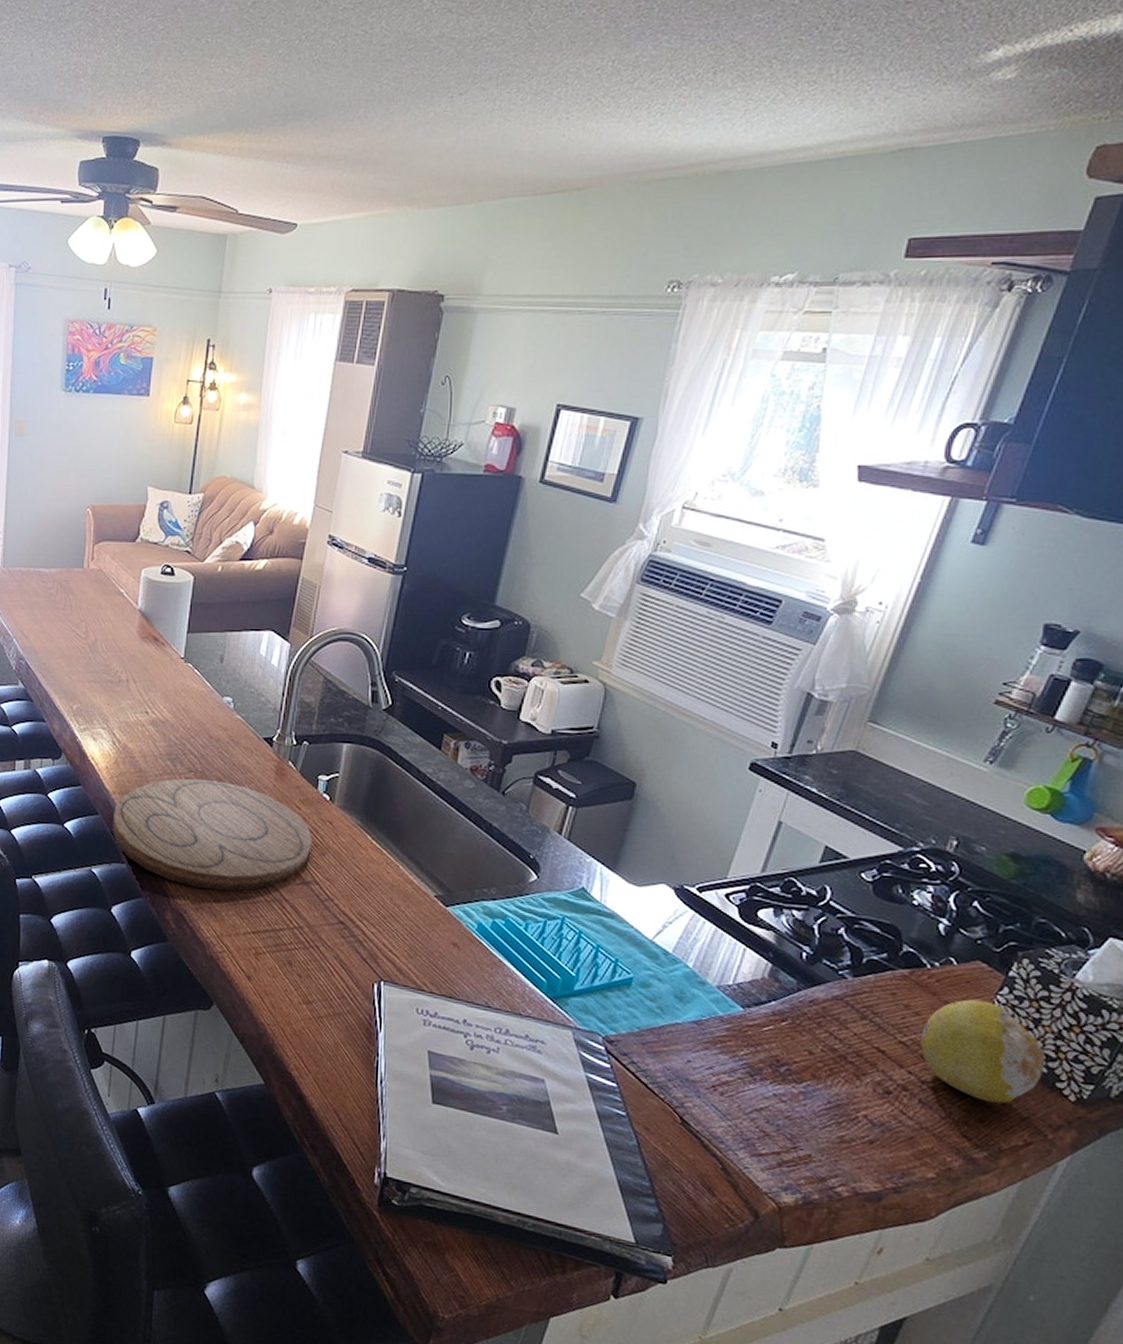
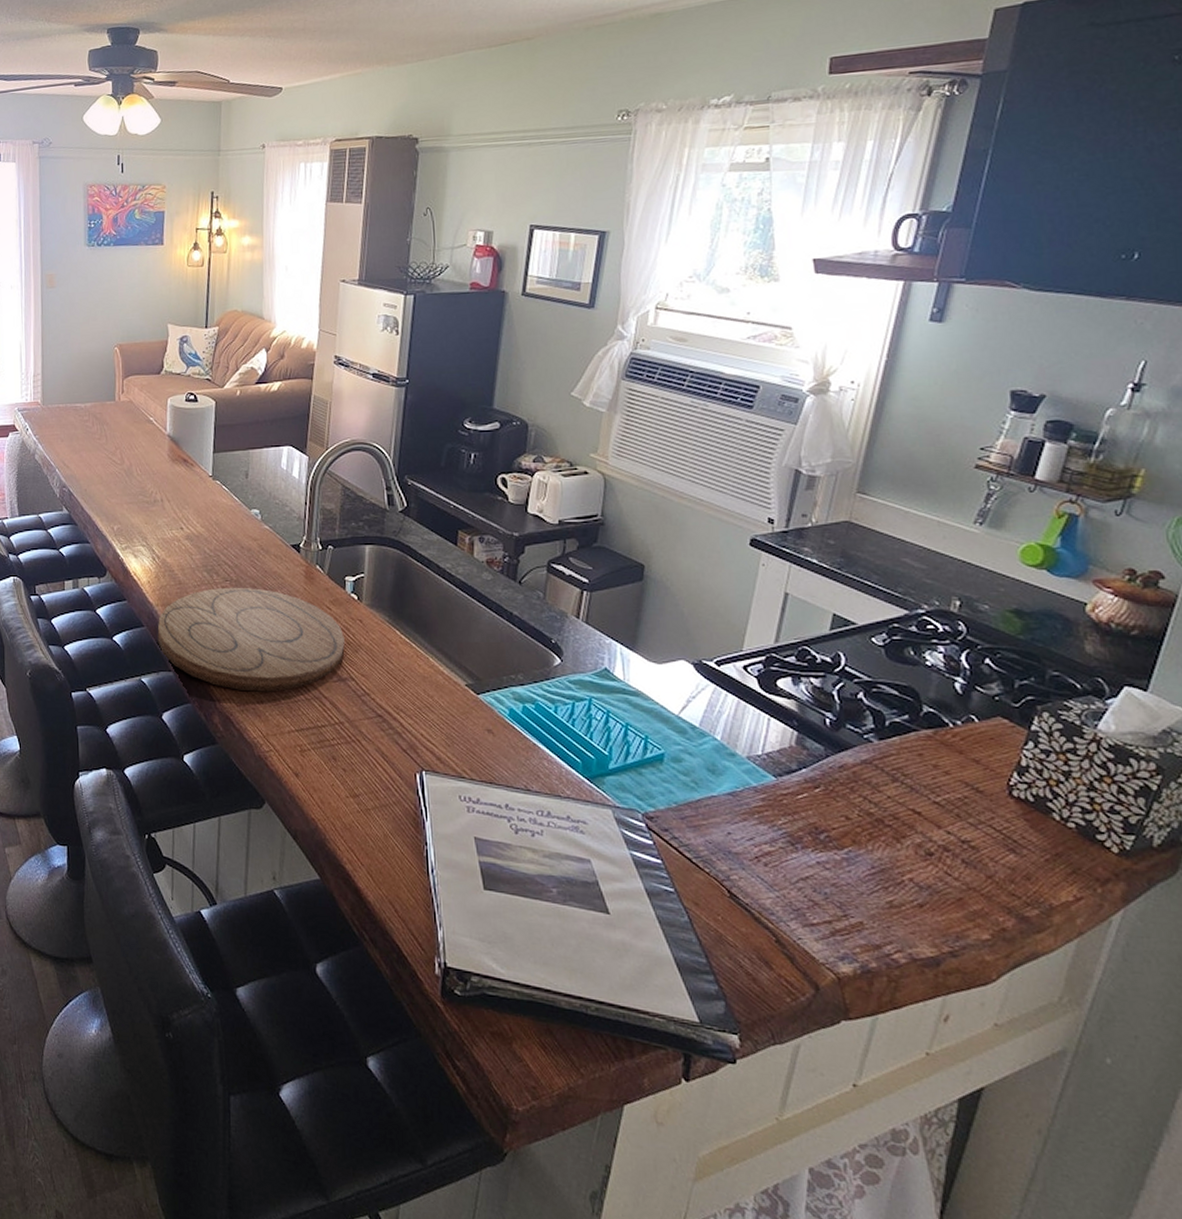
fruit: present [921,999,1046,1104] -> none [954,756,1082,859]

